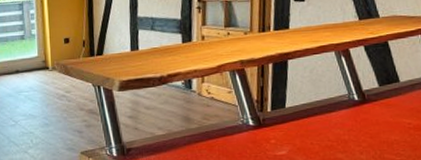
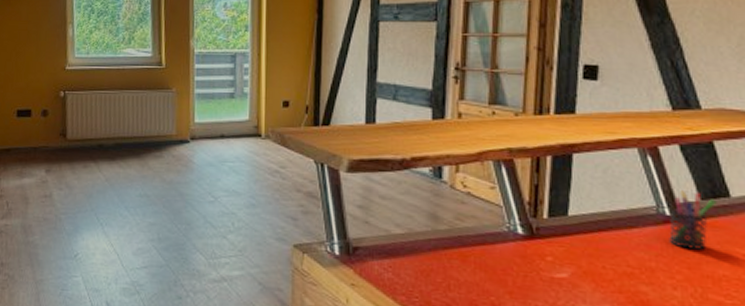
pen holder: none [357,80,390,123] -> present [669,191,717,250]

